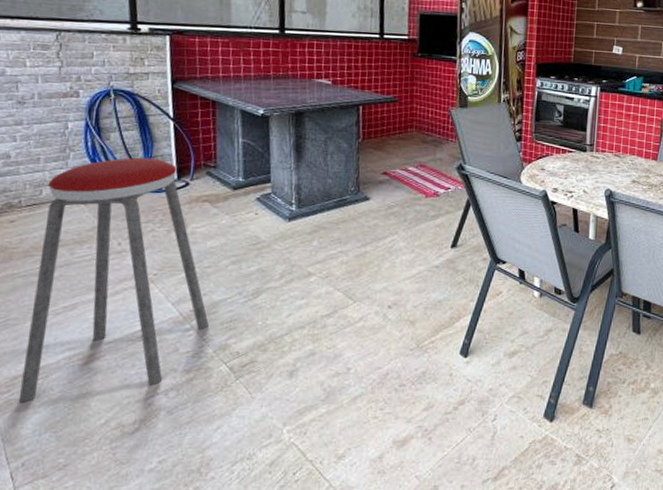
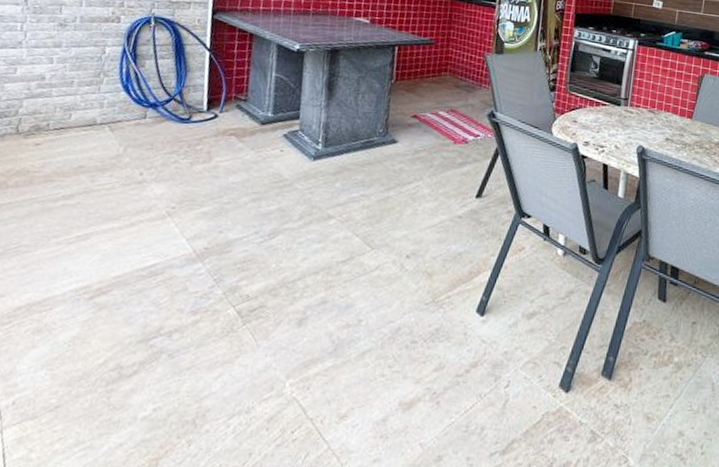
music stool: present [18,157,209,403] -> none [18,86,222,336]

